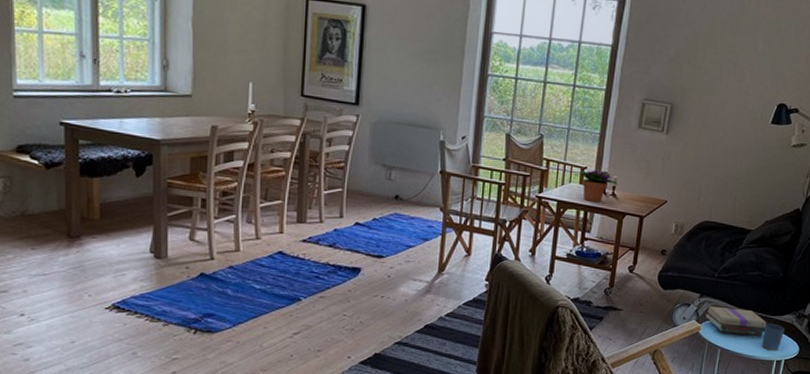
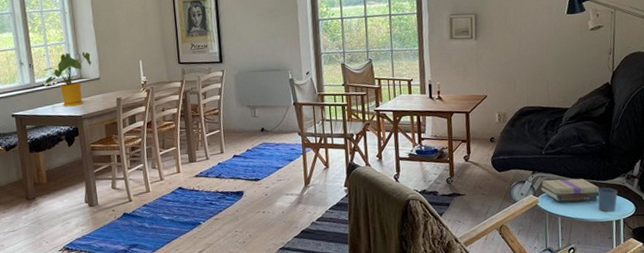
house plant: none [112,53,183,127] -> present [43,52,91,107]
potted flower: present [573,170,618,203] -> none [402,79,442,108]

